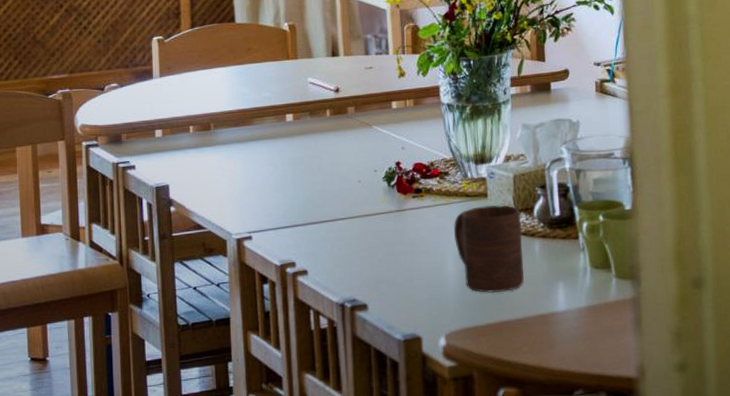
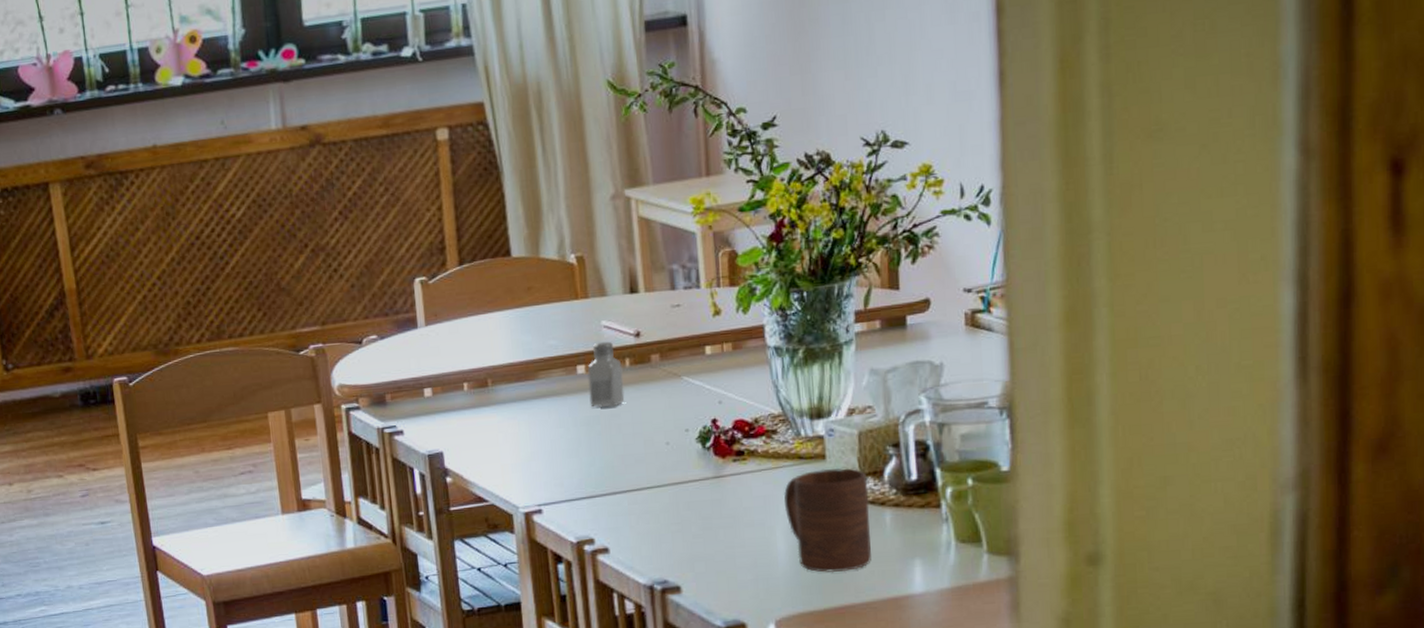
saltshaker: none [295,95,325,150] -> present [587,341,625,408]

